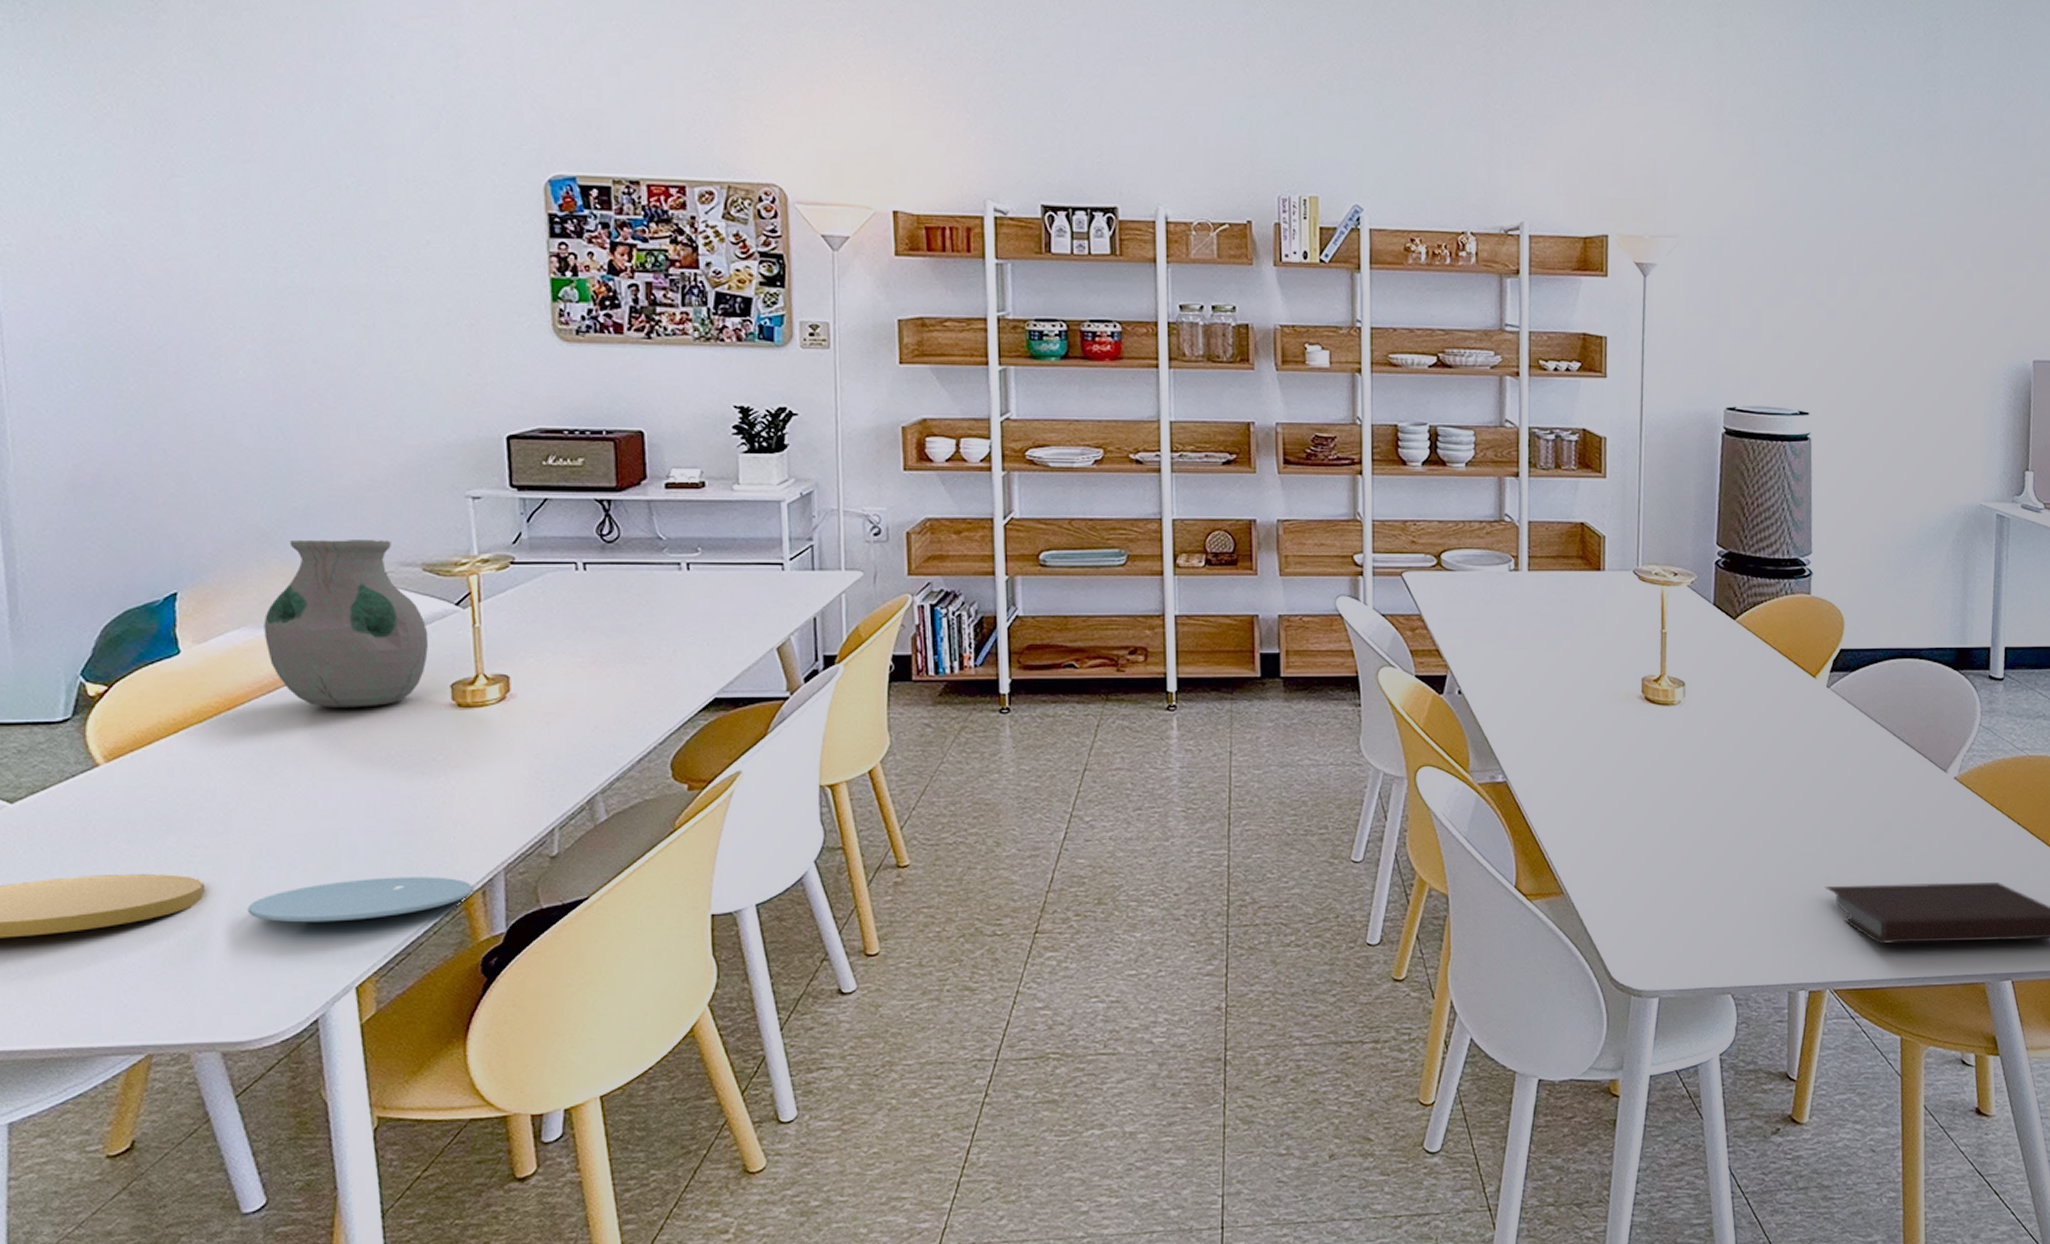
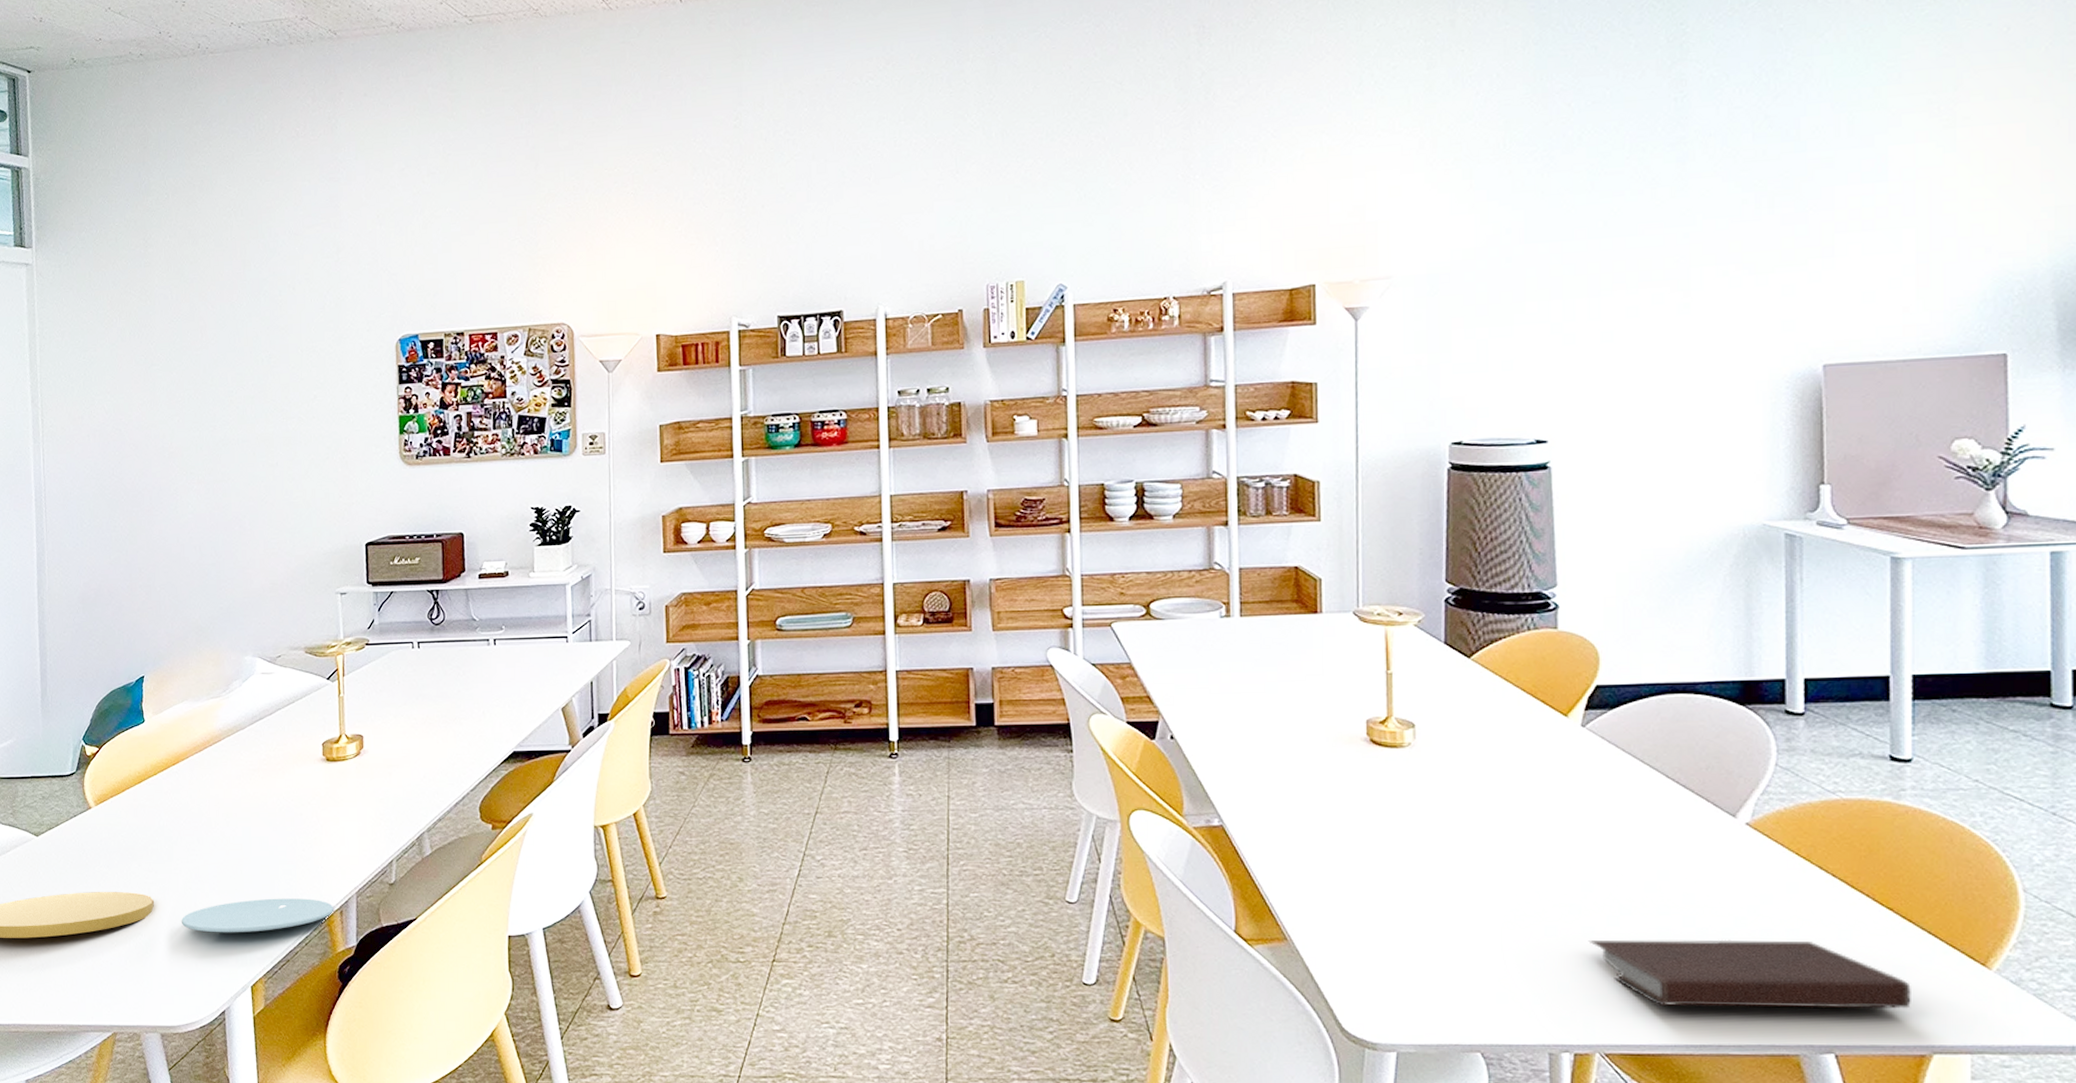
vase: present [263,539,429,708] -> none [198,630,308,763]

